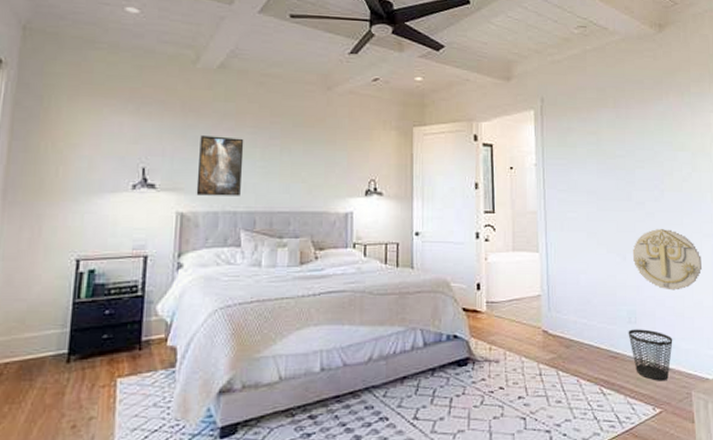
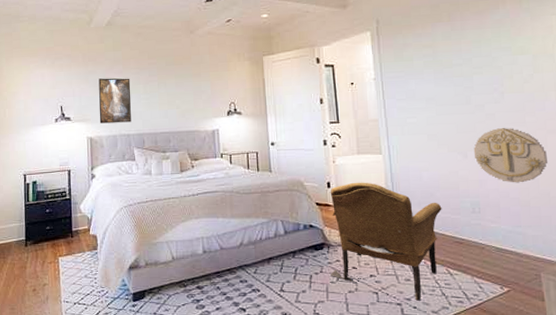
armchair: none [474,284,598,427] -> present [330,182,442,301]
wastebasket: present [628,329,673,381] -> none [472,218,519,264]

